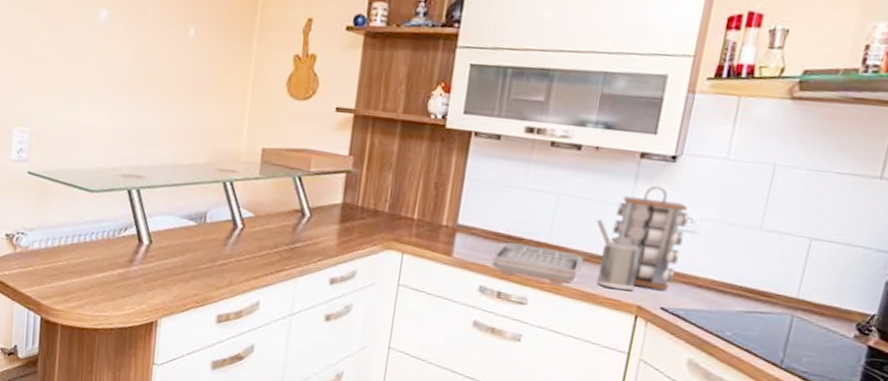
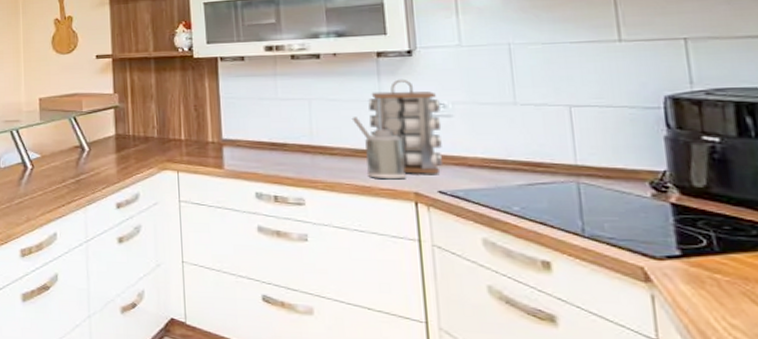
dish rack: present [490,242,585,287] -> none [259,149,350,184]

